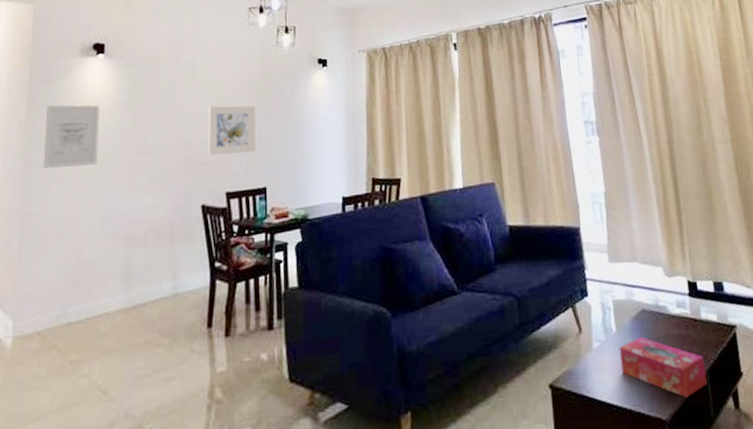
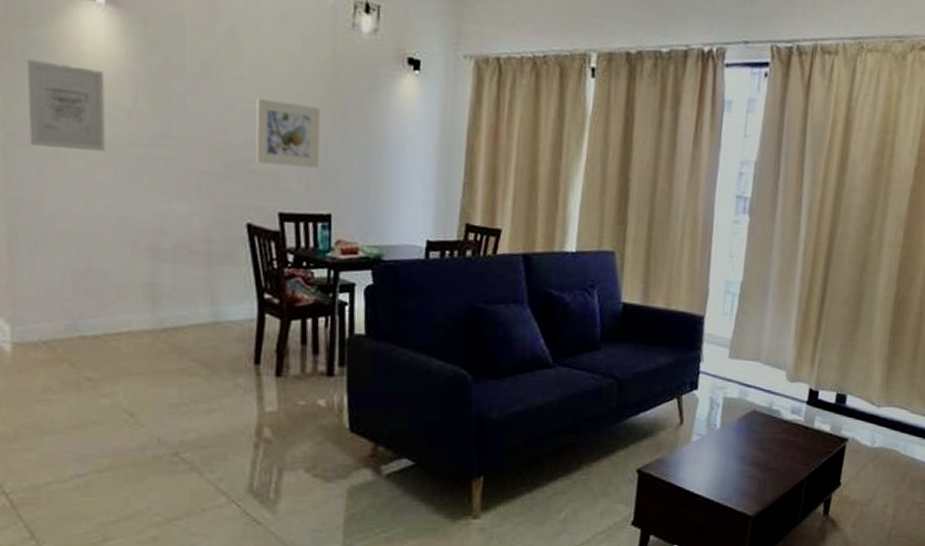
tissue box: present [619,336,707,398] -> none [717,436,806,498]

